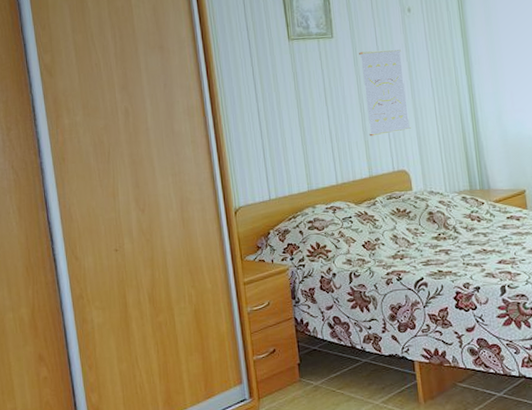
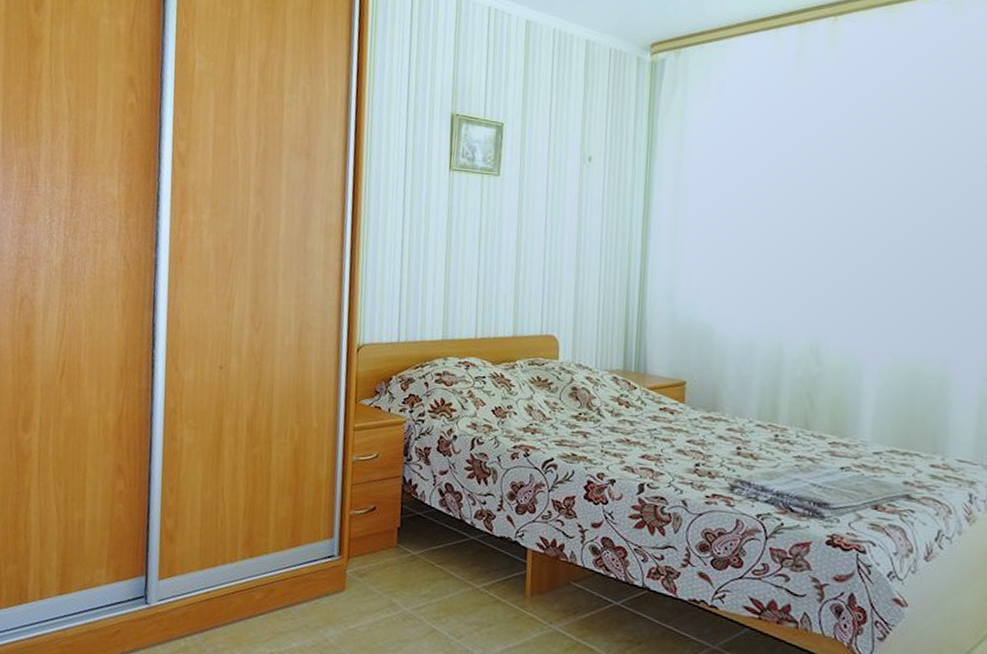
wall art: present [359,49,411,137] -> none [521,196,574,293]

